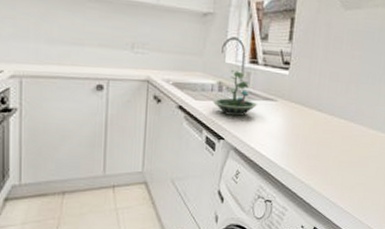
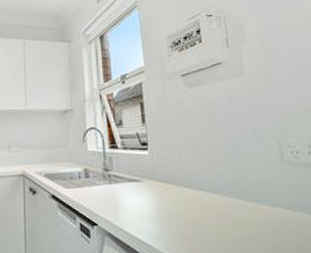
terrarium: present [212,70,258,117] -> none [81,157,124,201]

